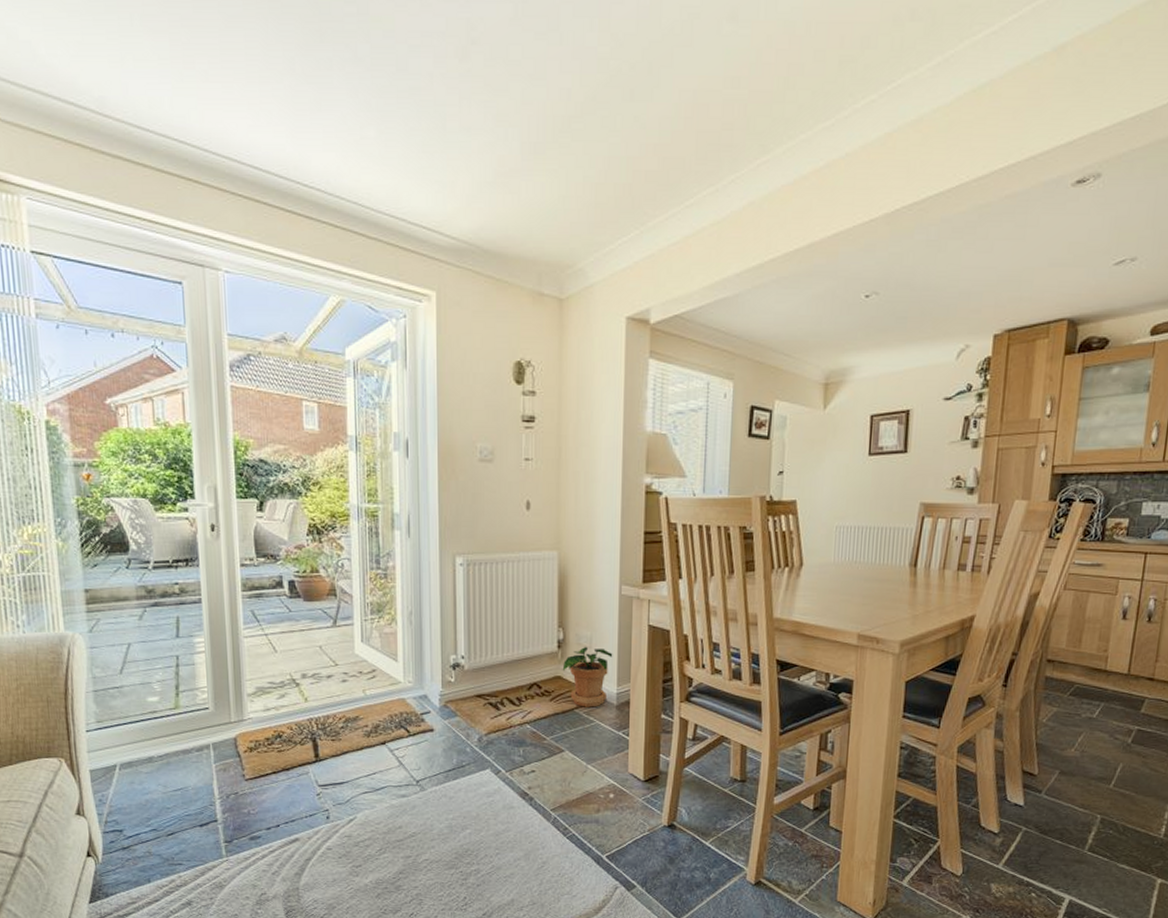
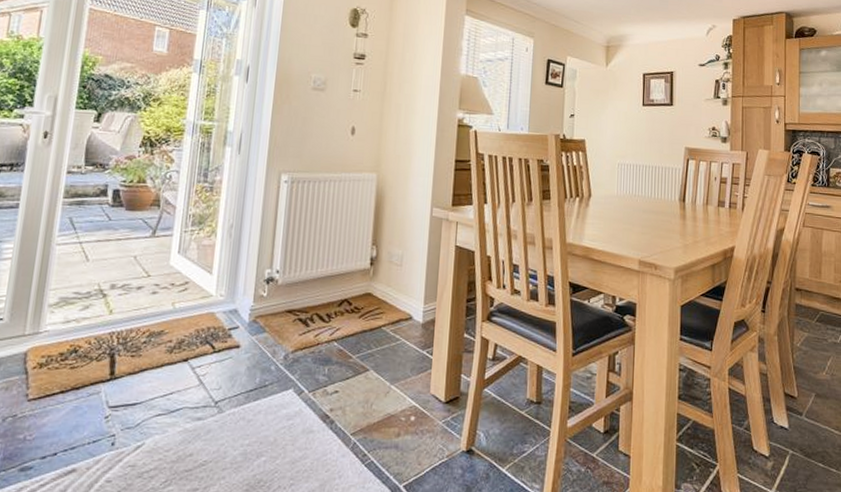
potted plant: present [562,646,613,707] -> none [373,264,422,325]

